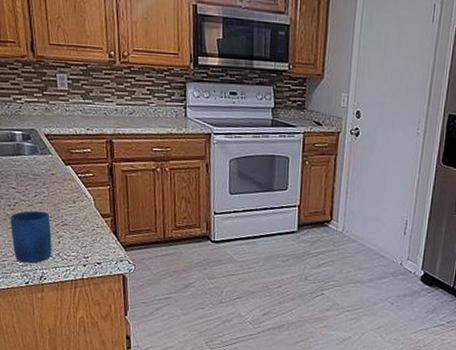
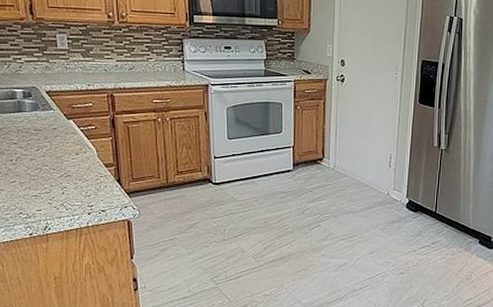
mug: present [10,211,52,263] -> none [12,164,56,215]

